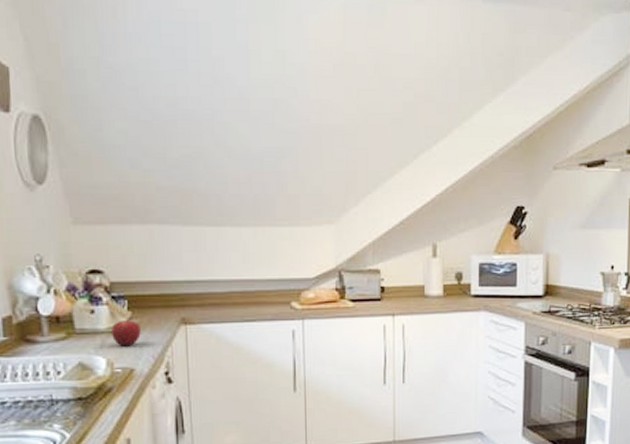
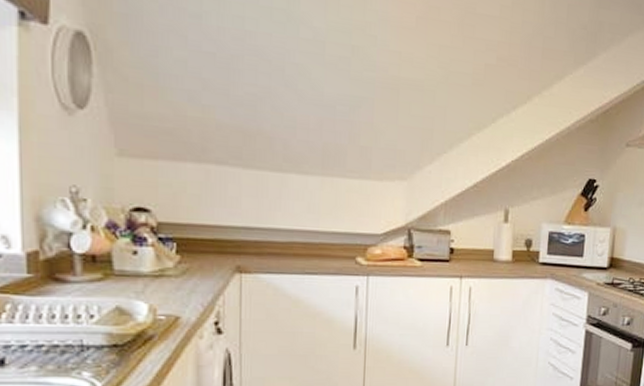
fruit: present [112,317,141,346] -> none [156,262,190,292]

